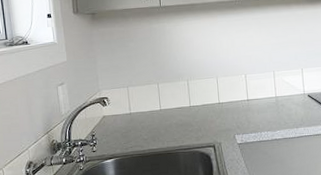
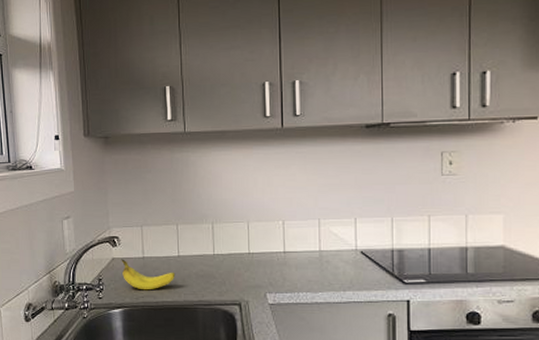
fruit: none [111,116,159,141] -> present [121,259,176,290]

